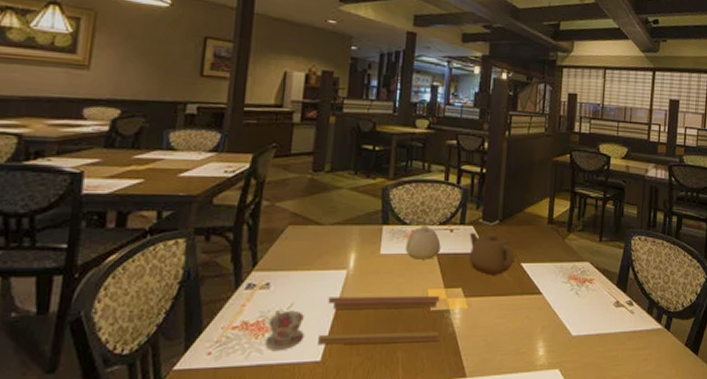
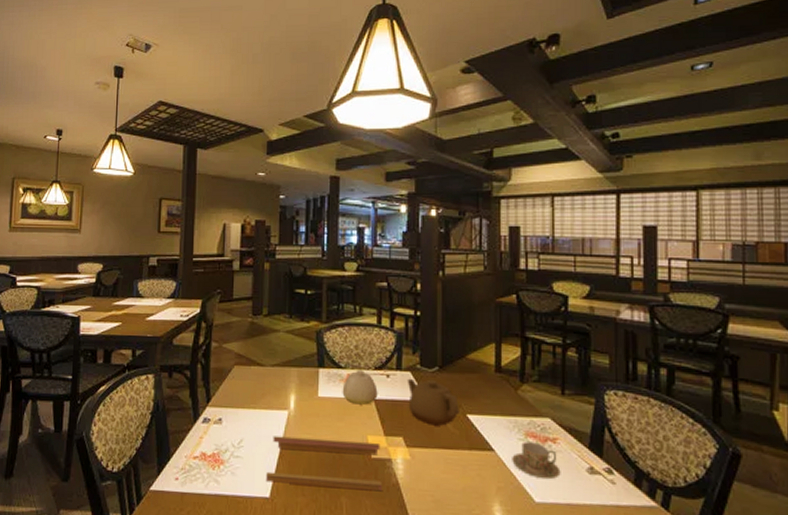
teacup: present [265,310,304,350] -> none [220,445,253,483]
teacup: none [556,284,594,315] -> present [512,441,561,480]

